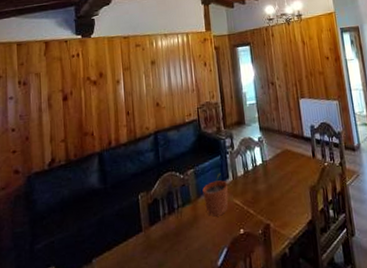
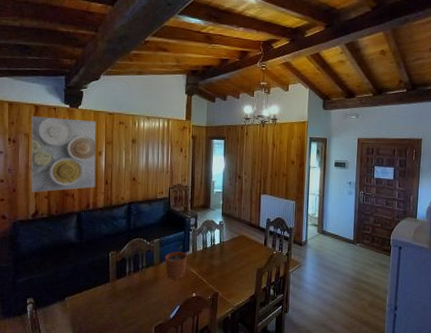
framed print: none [42,47,116,138] -> present [31,116,96,192]

